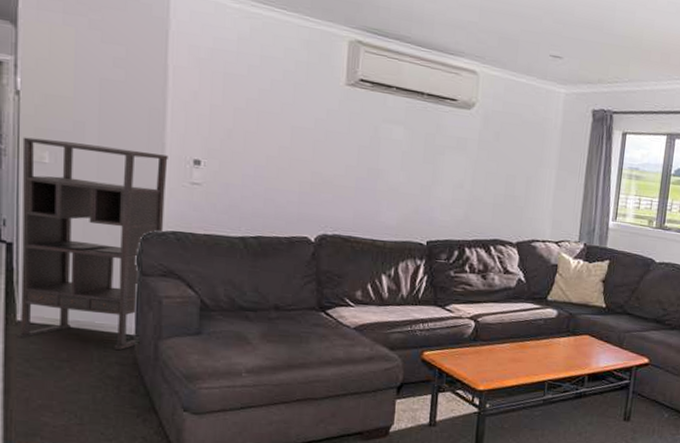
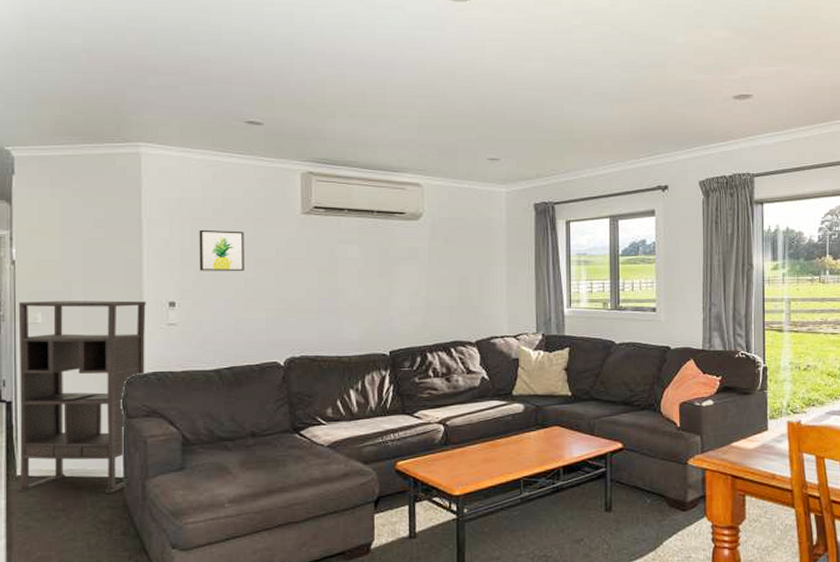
wall art: none [229,86,281,137] -> present [199,229,244,271]

